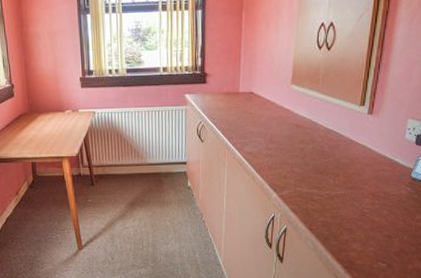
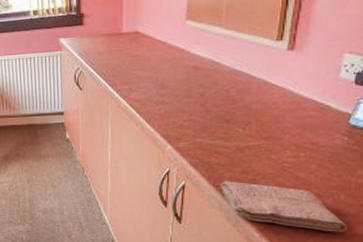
washcloth: none [314,225,409,267] -> present [220,181,347,232]

